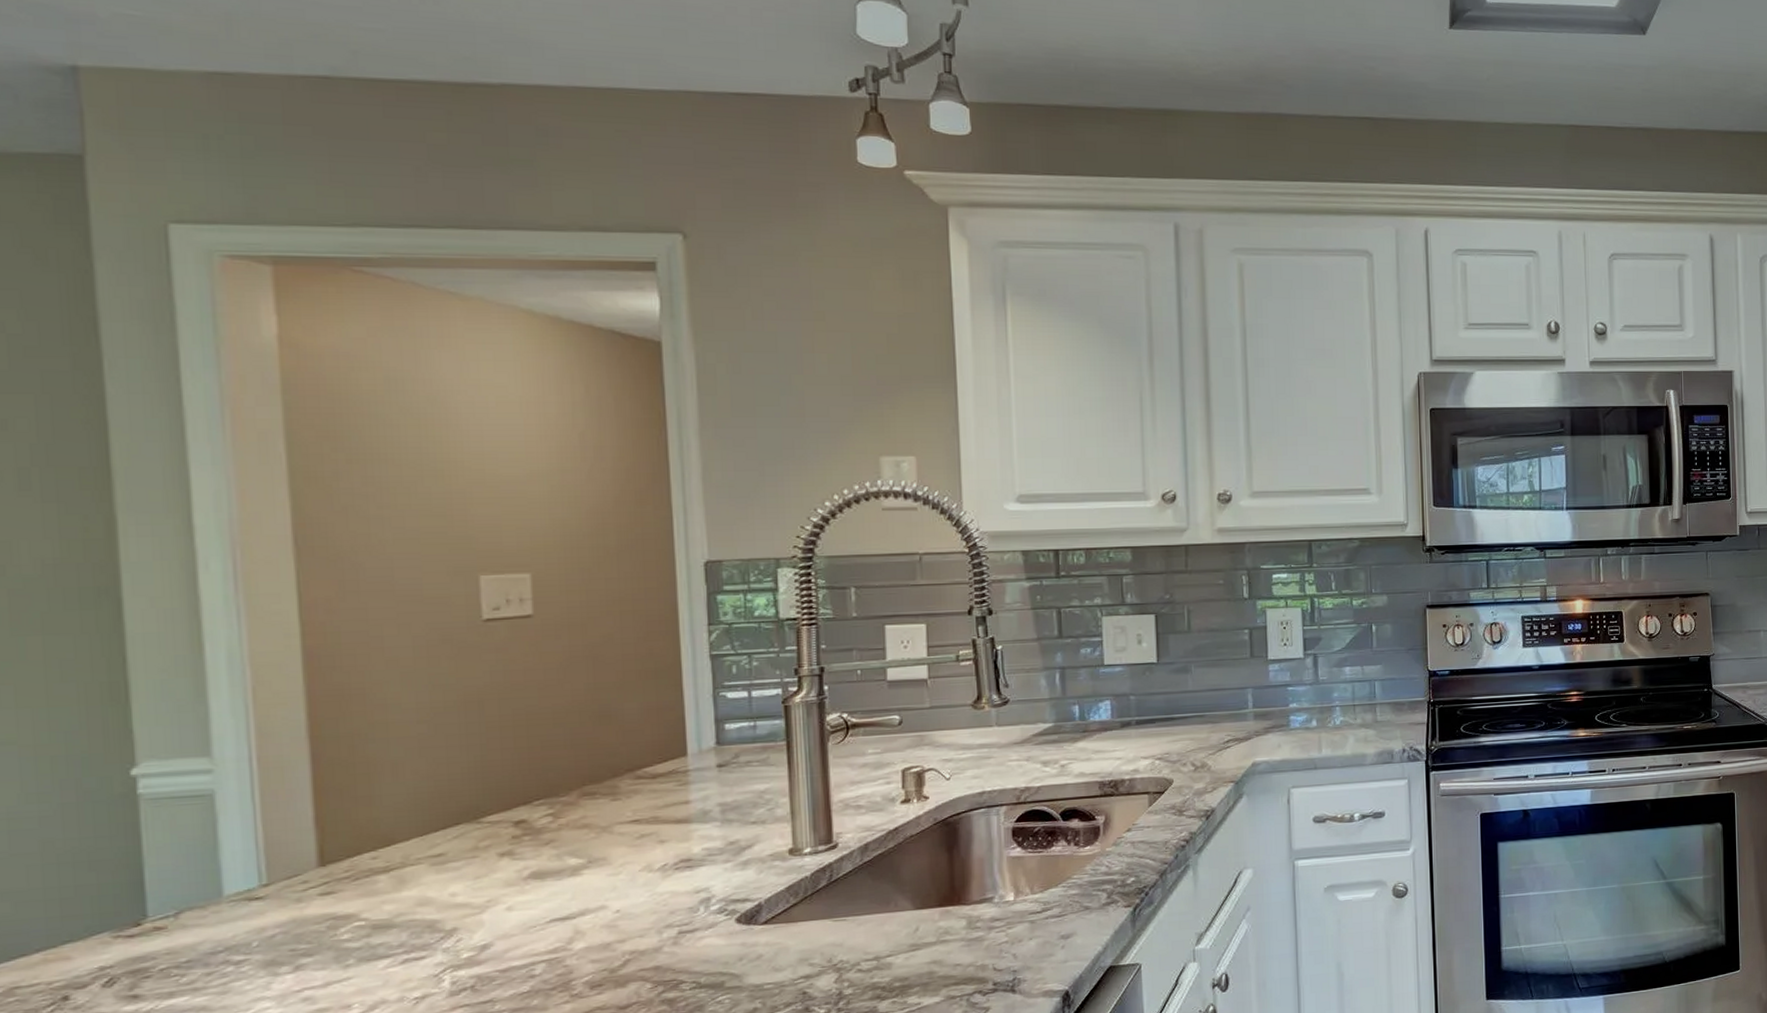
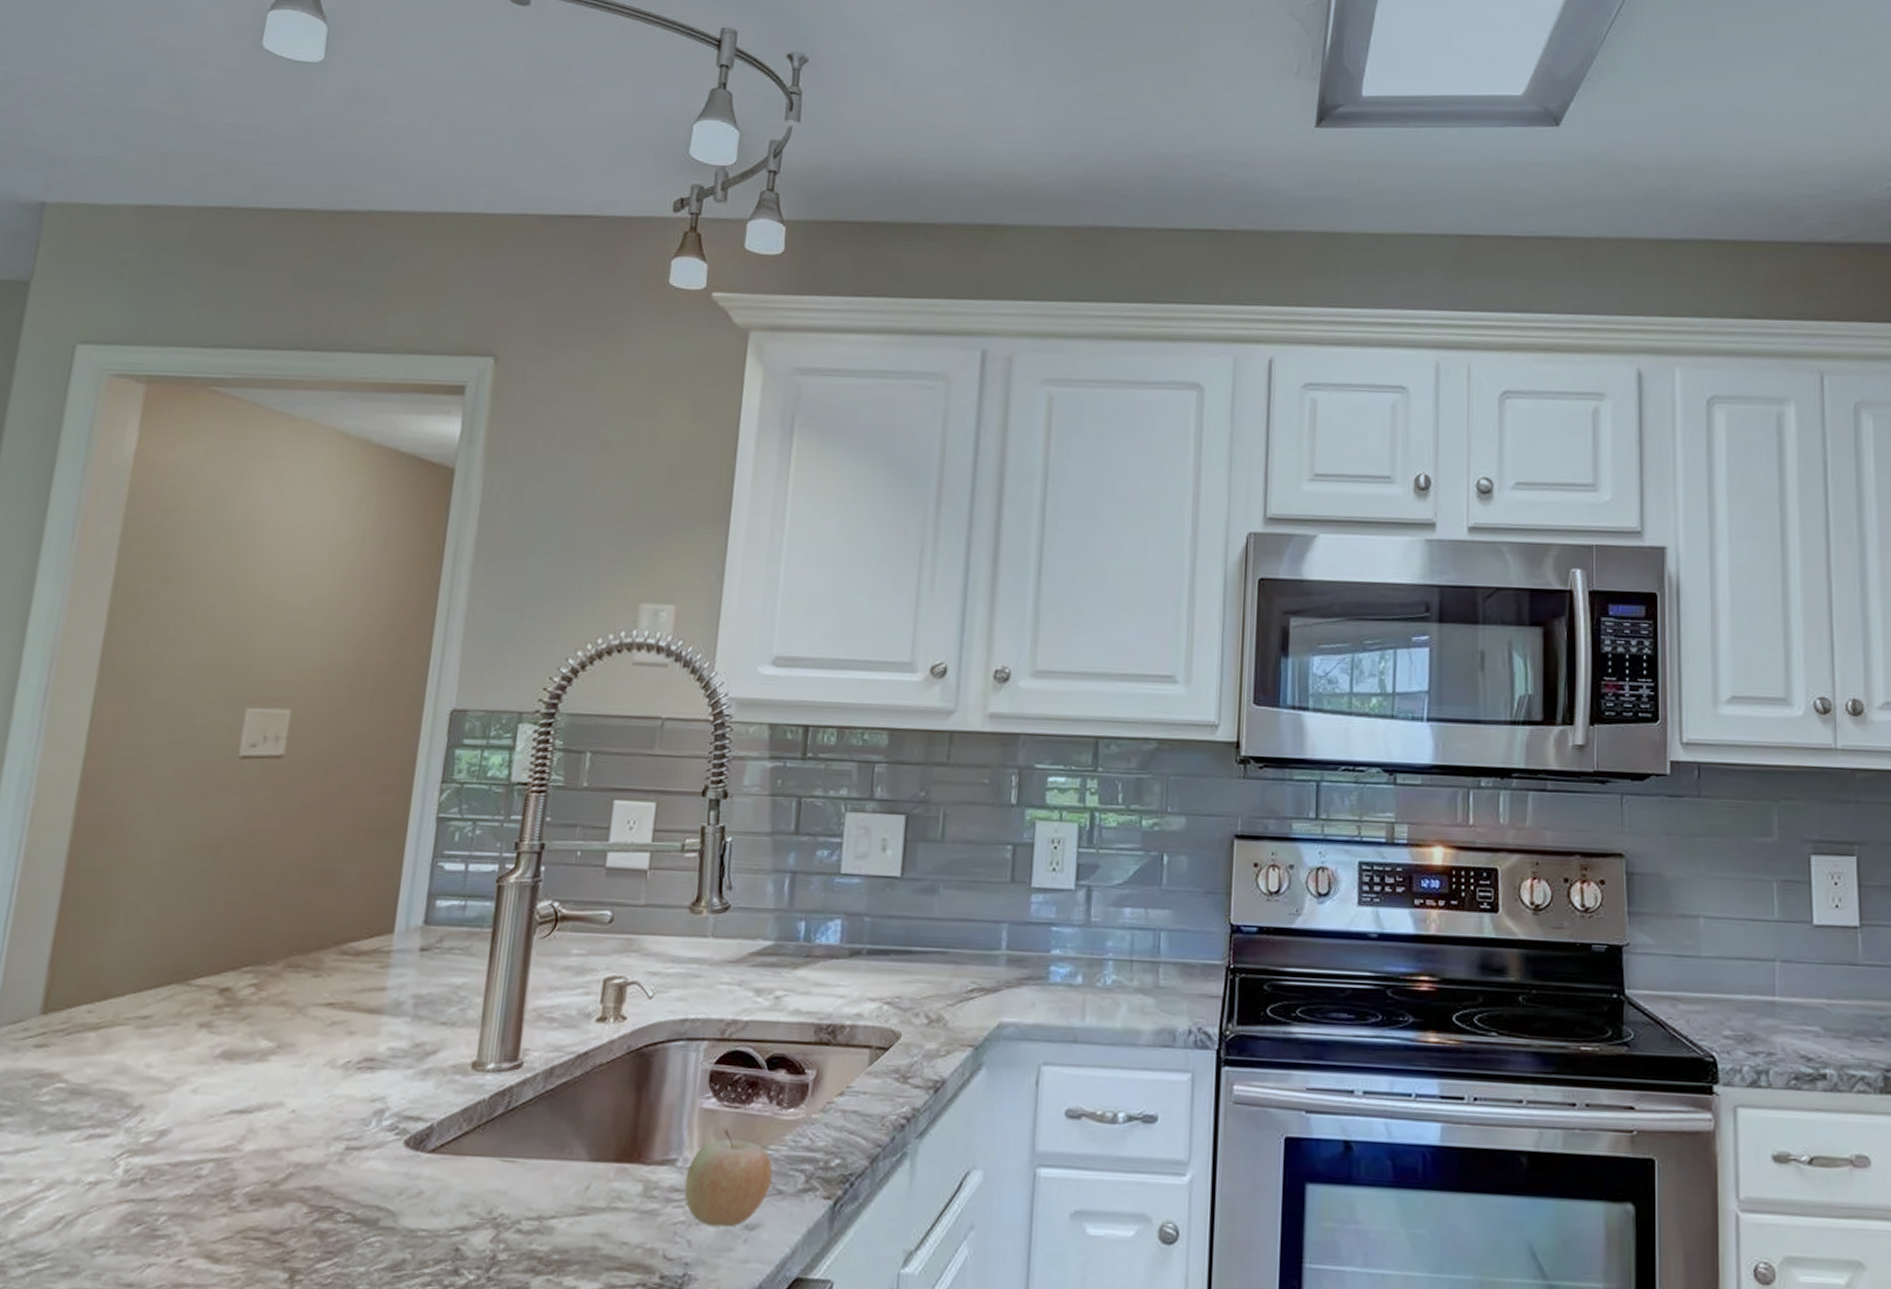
fruit: none [1003,868,1079,942] -> present [684,1128,773,1228]

